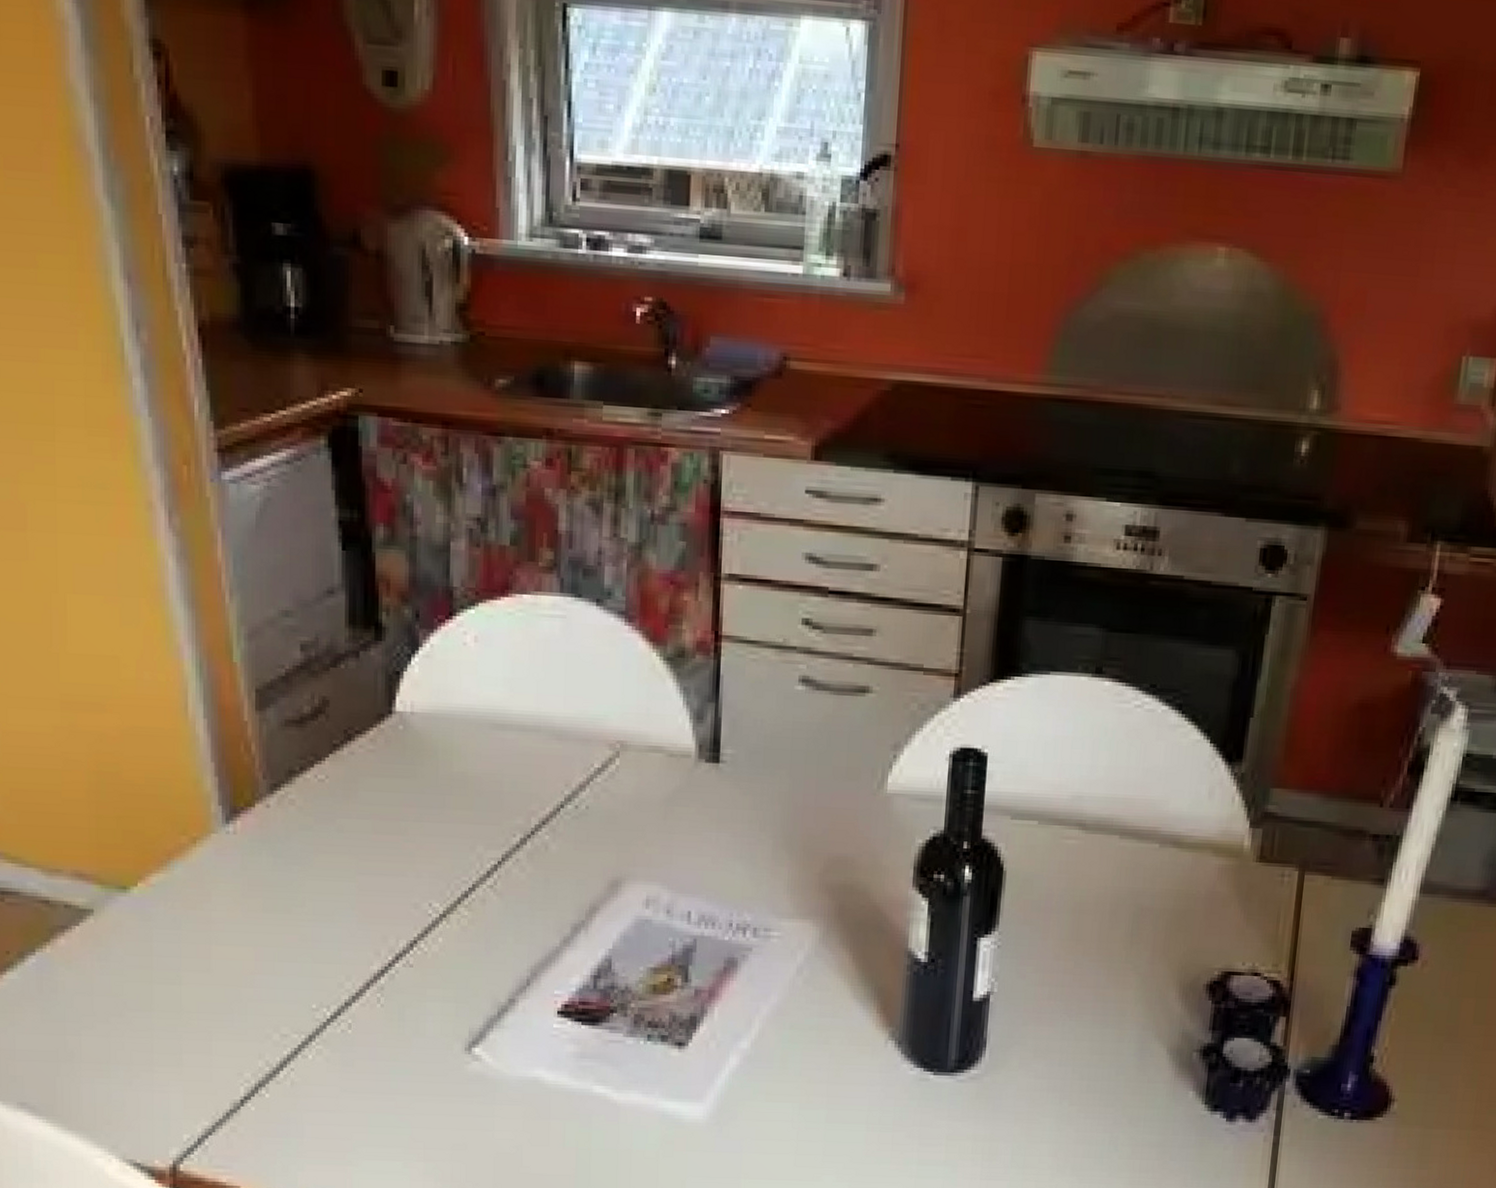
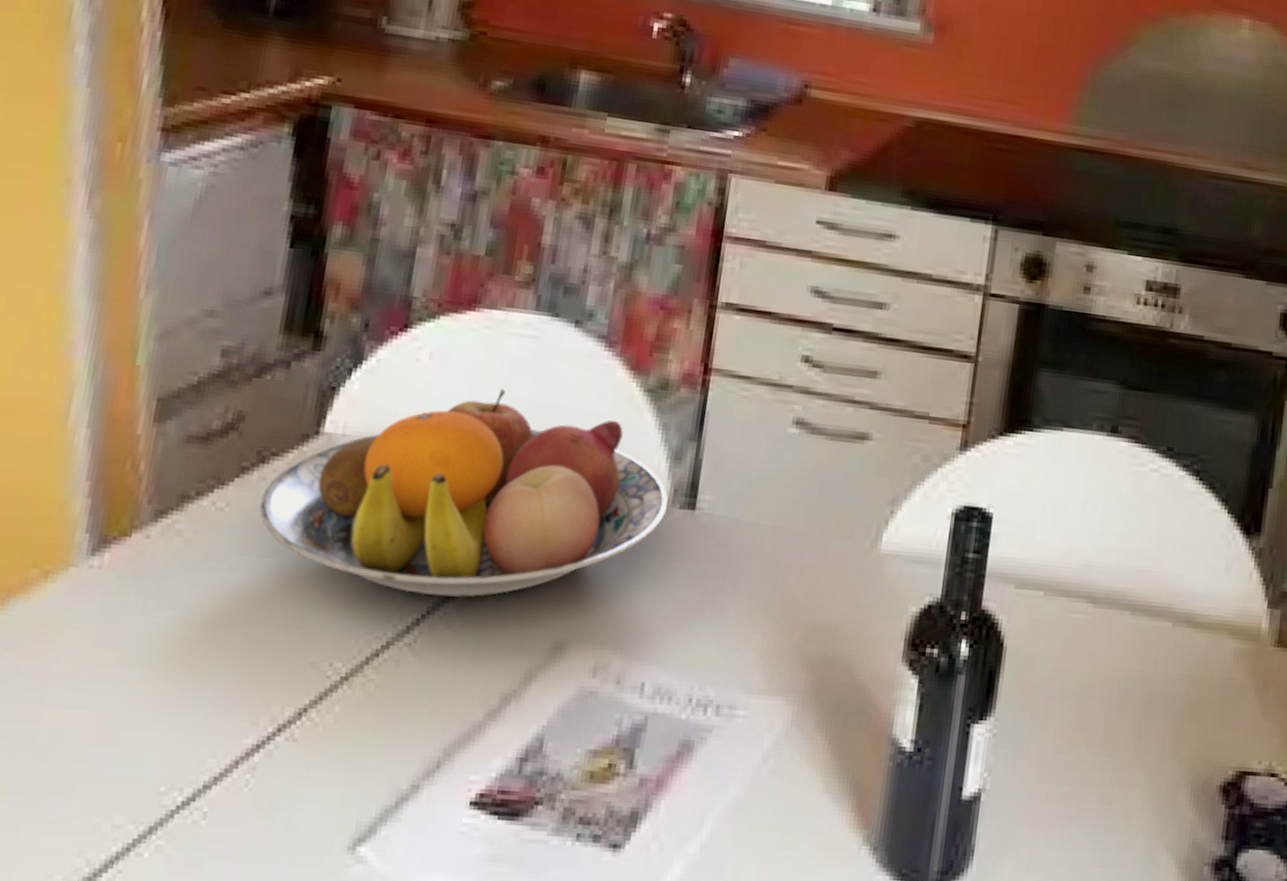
fruit bowl: none [353,665,695,846] -> present [259,389,669,598]

